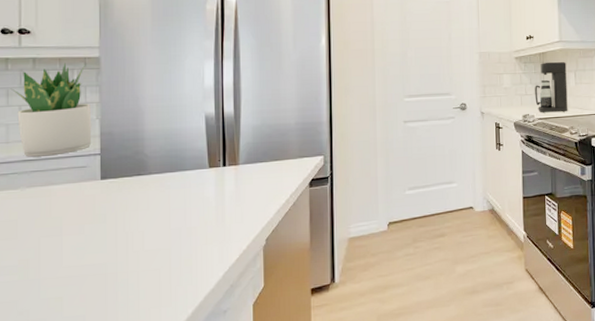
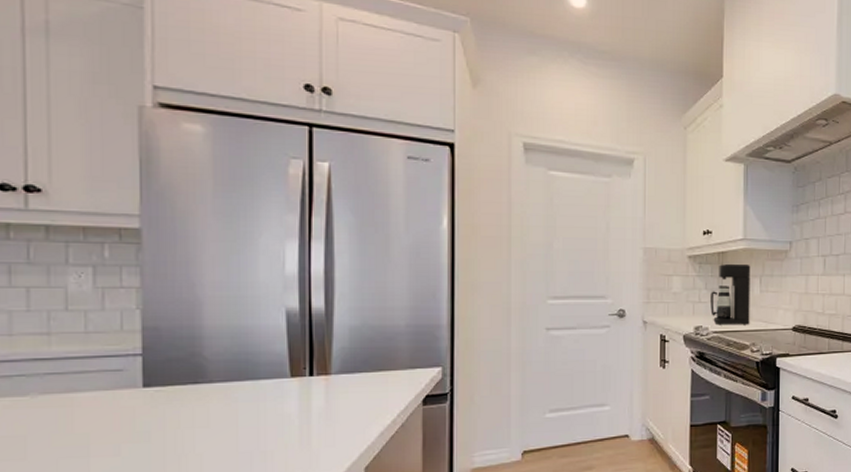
planter: present [10,63,92,157] -> none [13,234,130,355]

